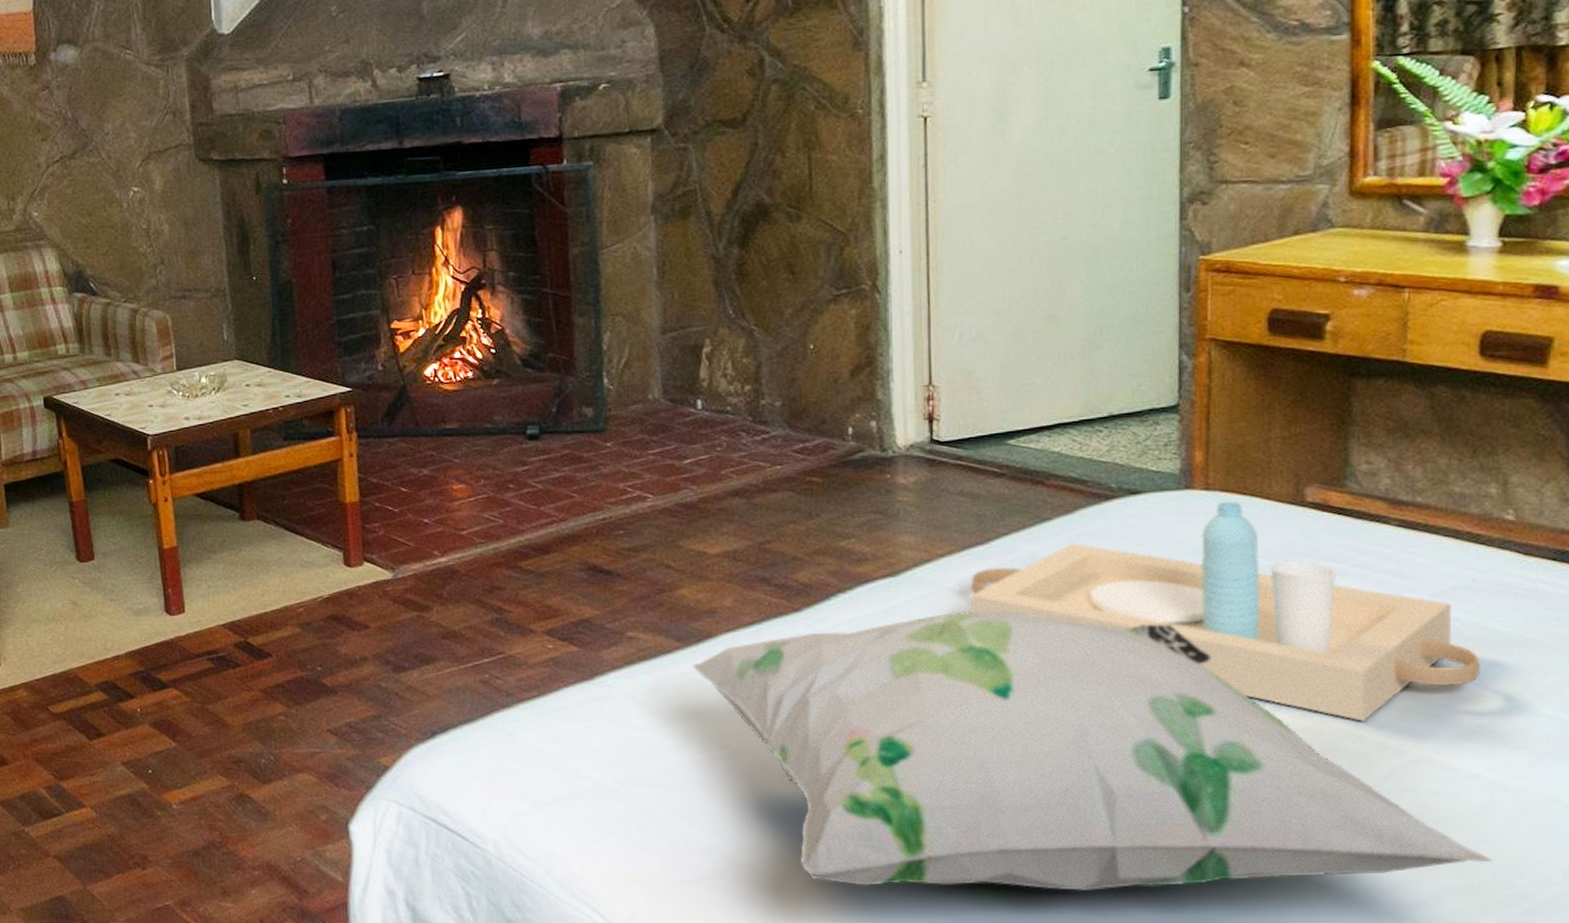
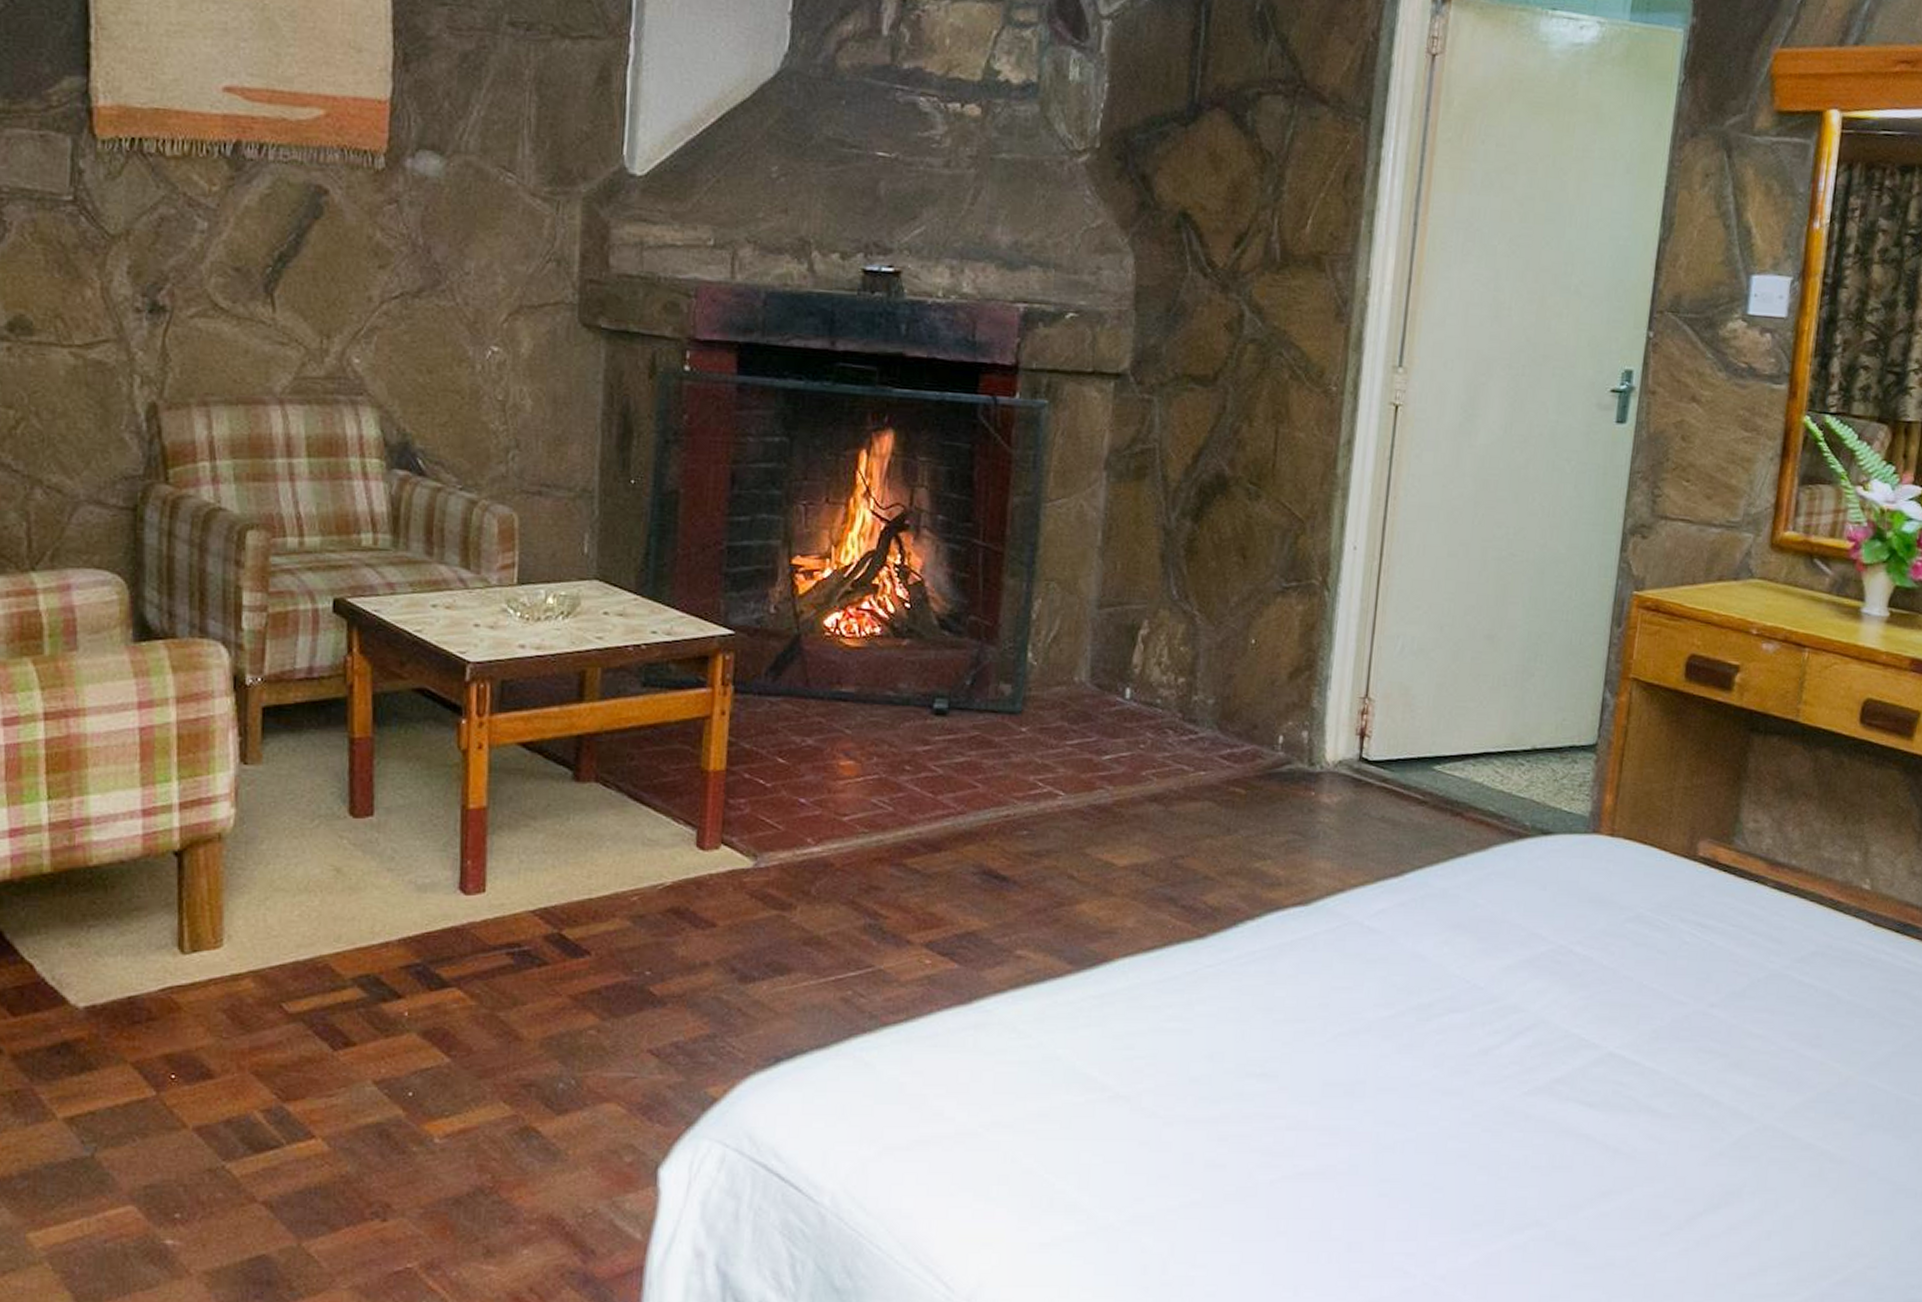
decorative pillow: present [693,610,1494,891] -> none [1083,949,1816,1259]
serving tray: present [970,501,1481,722] -> none [1377,849,1827,1086]

